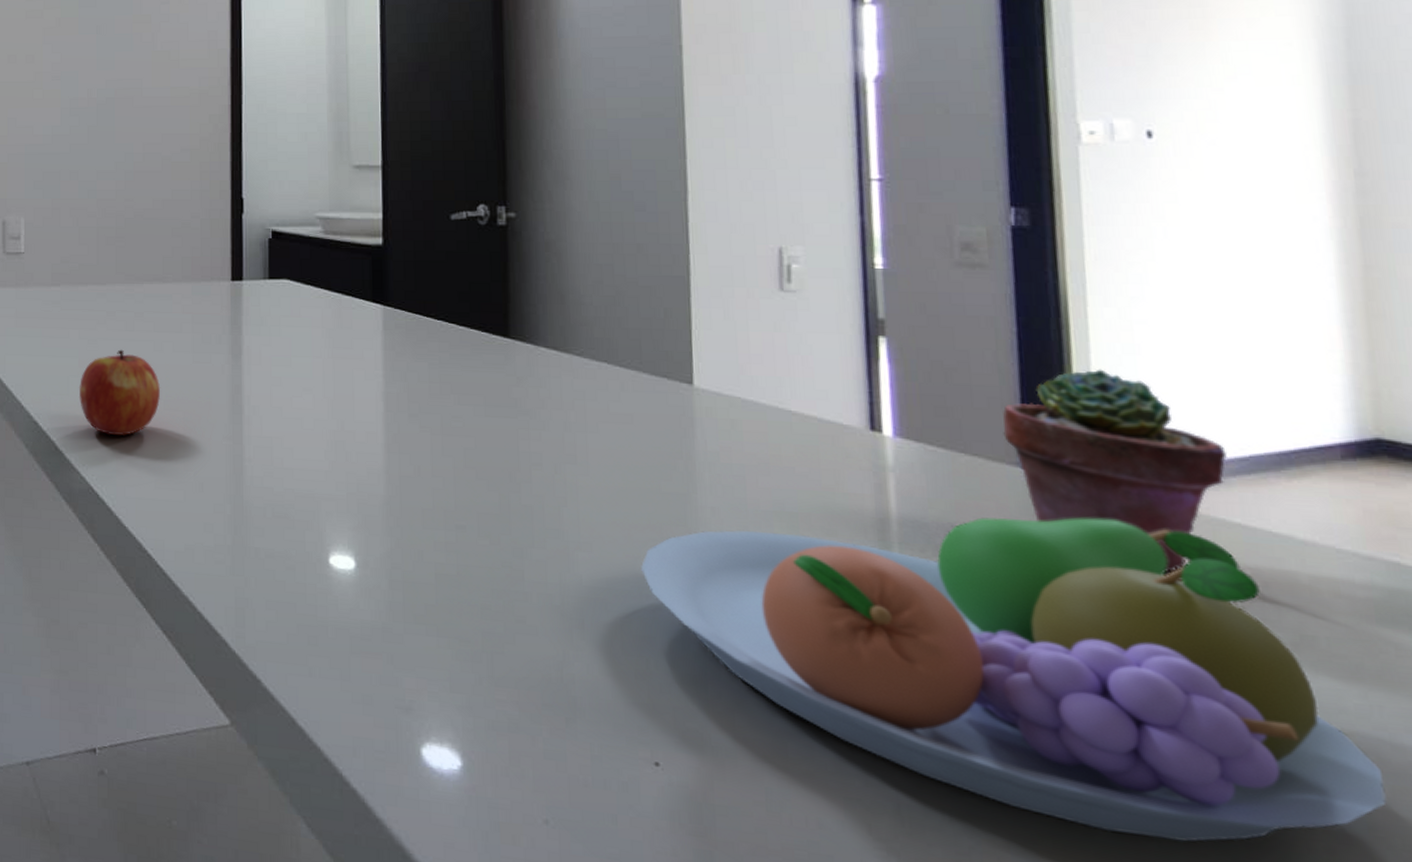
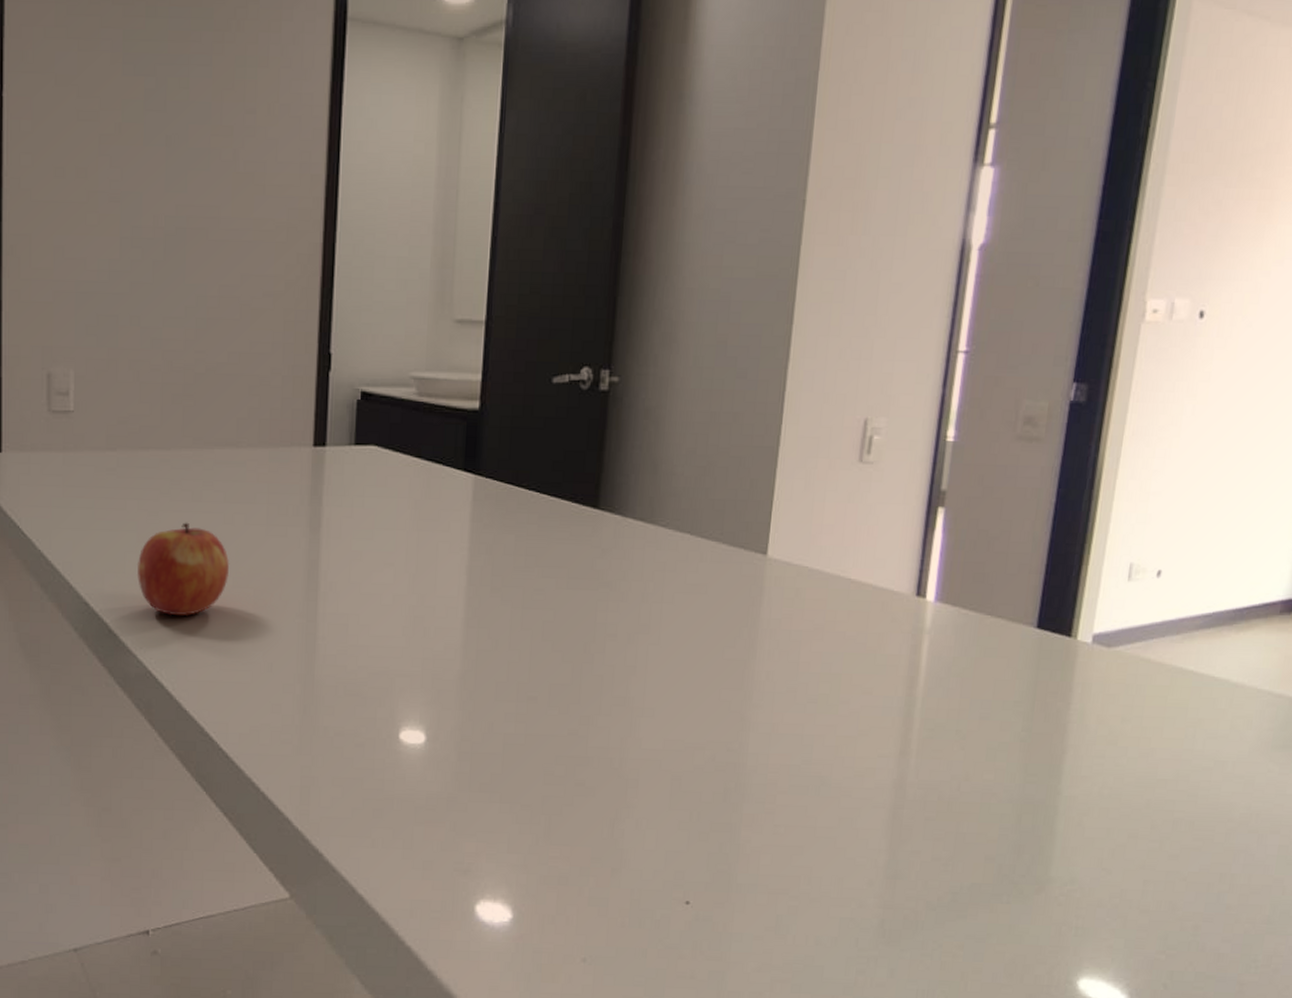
fruit bowl: present [641,517,1387,842] -> none [696,670,1247,930]
potted succulent: present [1003,369,1227,573] -> none [1026,537,1197,714]

